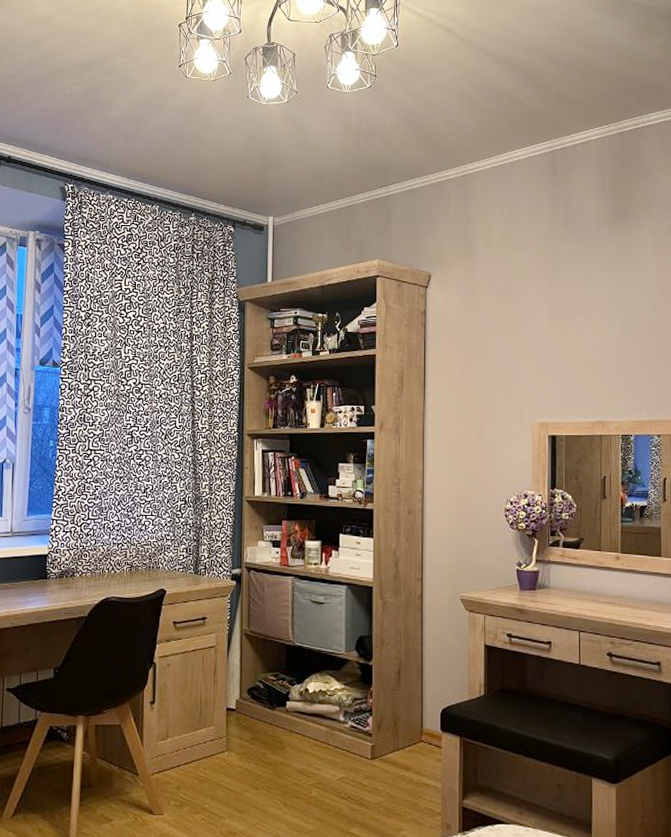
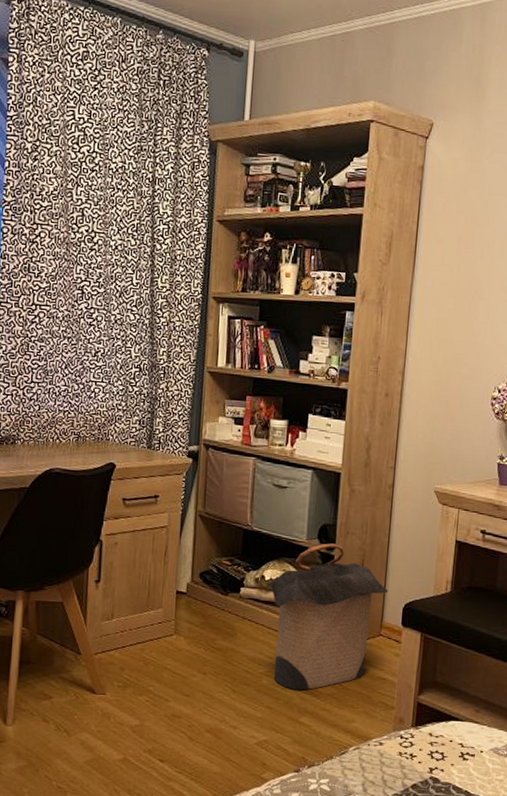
laundry hamper: none [310,654,426,801] -> present [266,543,389,691]

